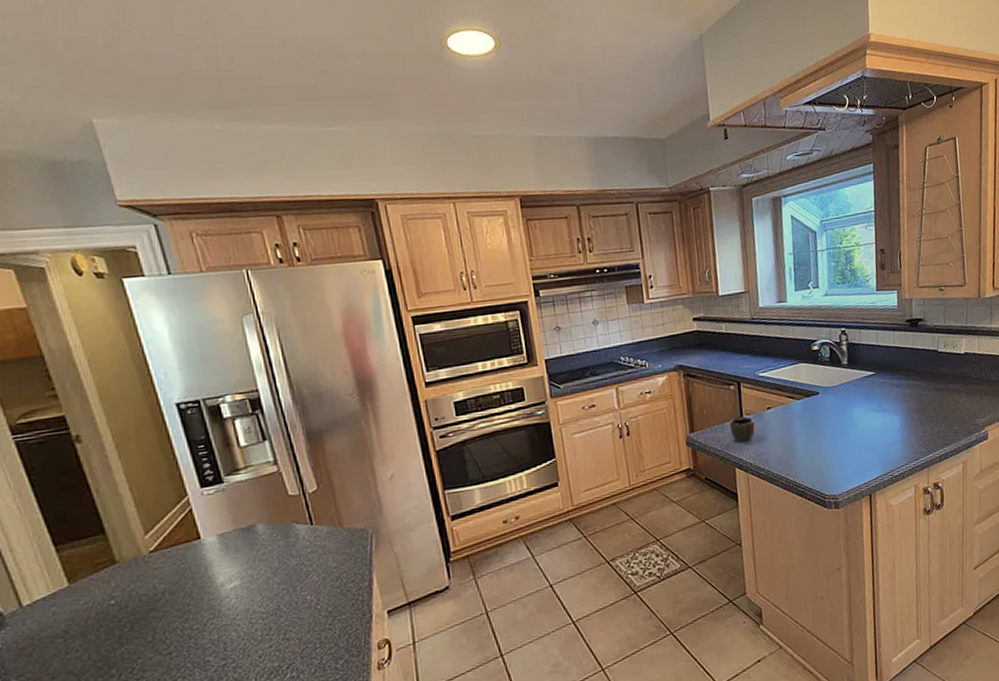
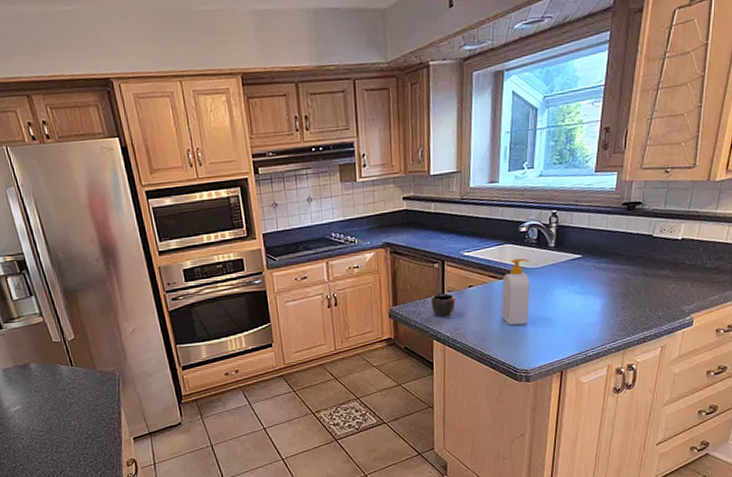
soap bottle: none [800,377,831,448] -> present [501,258,531,326]

